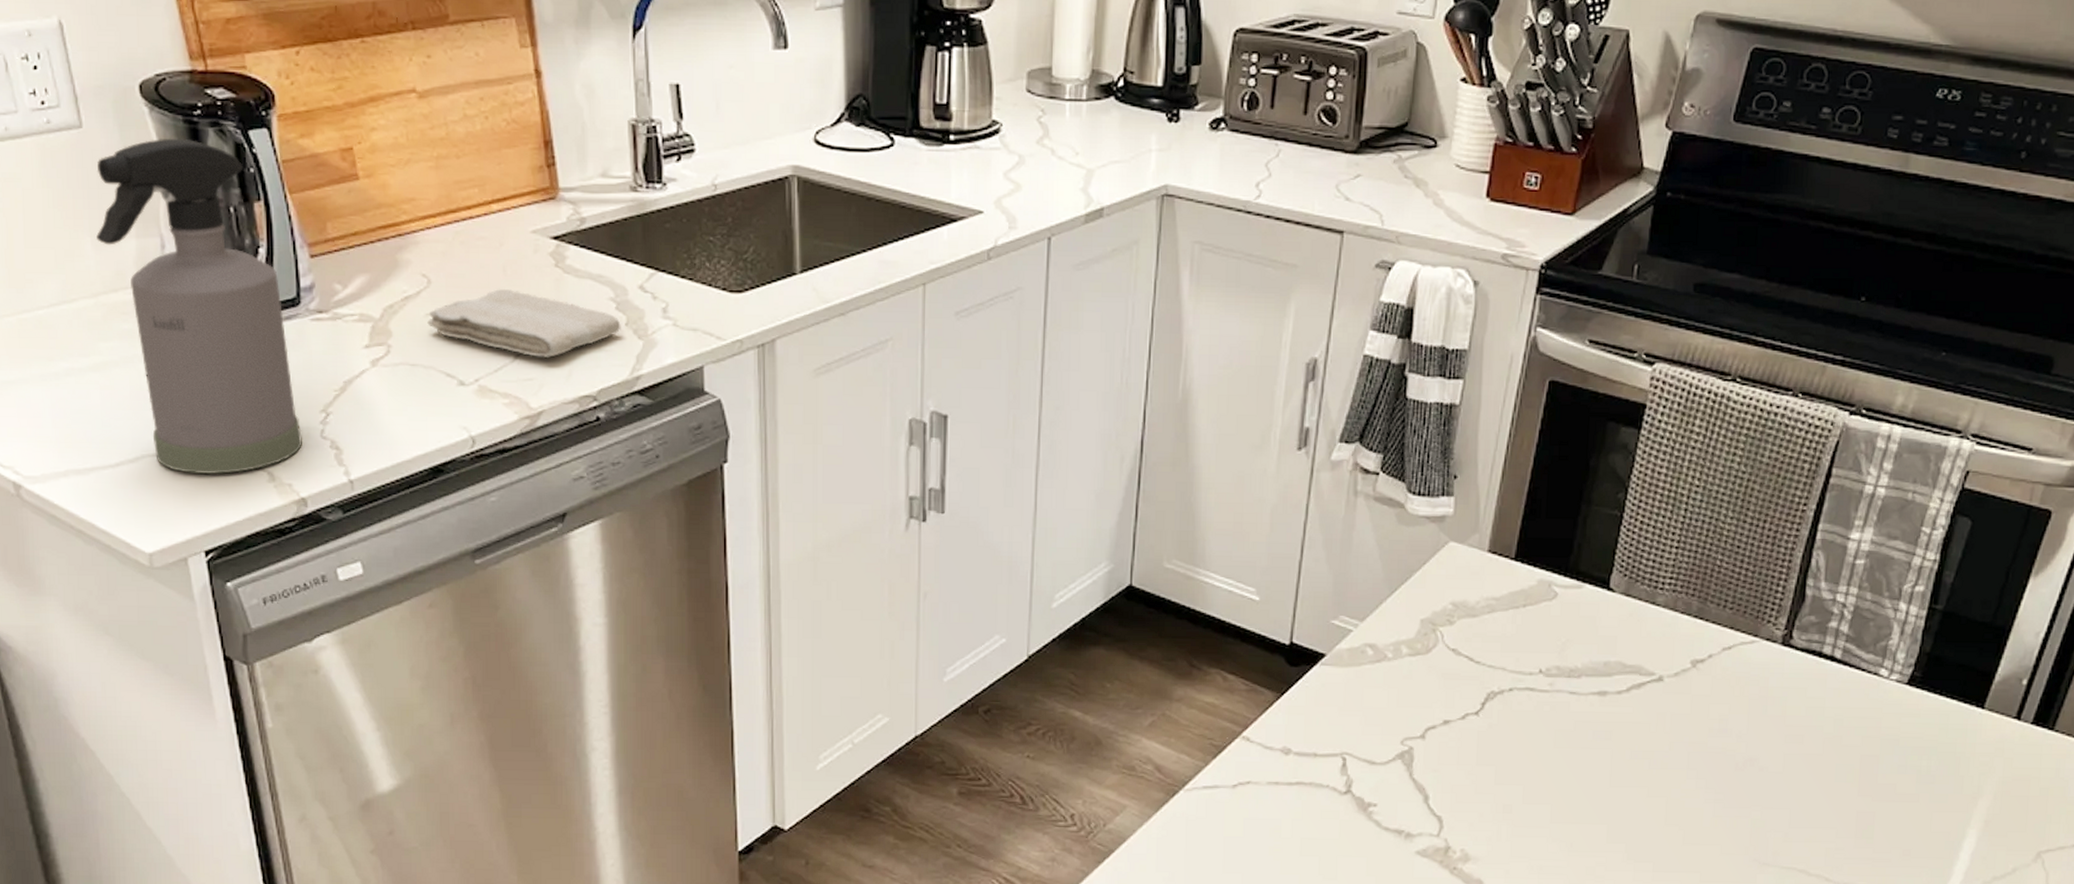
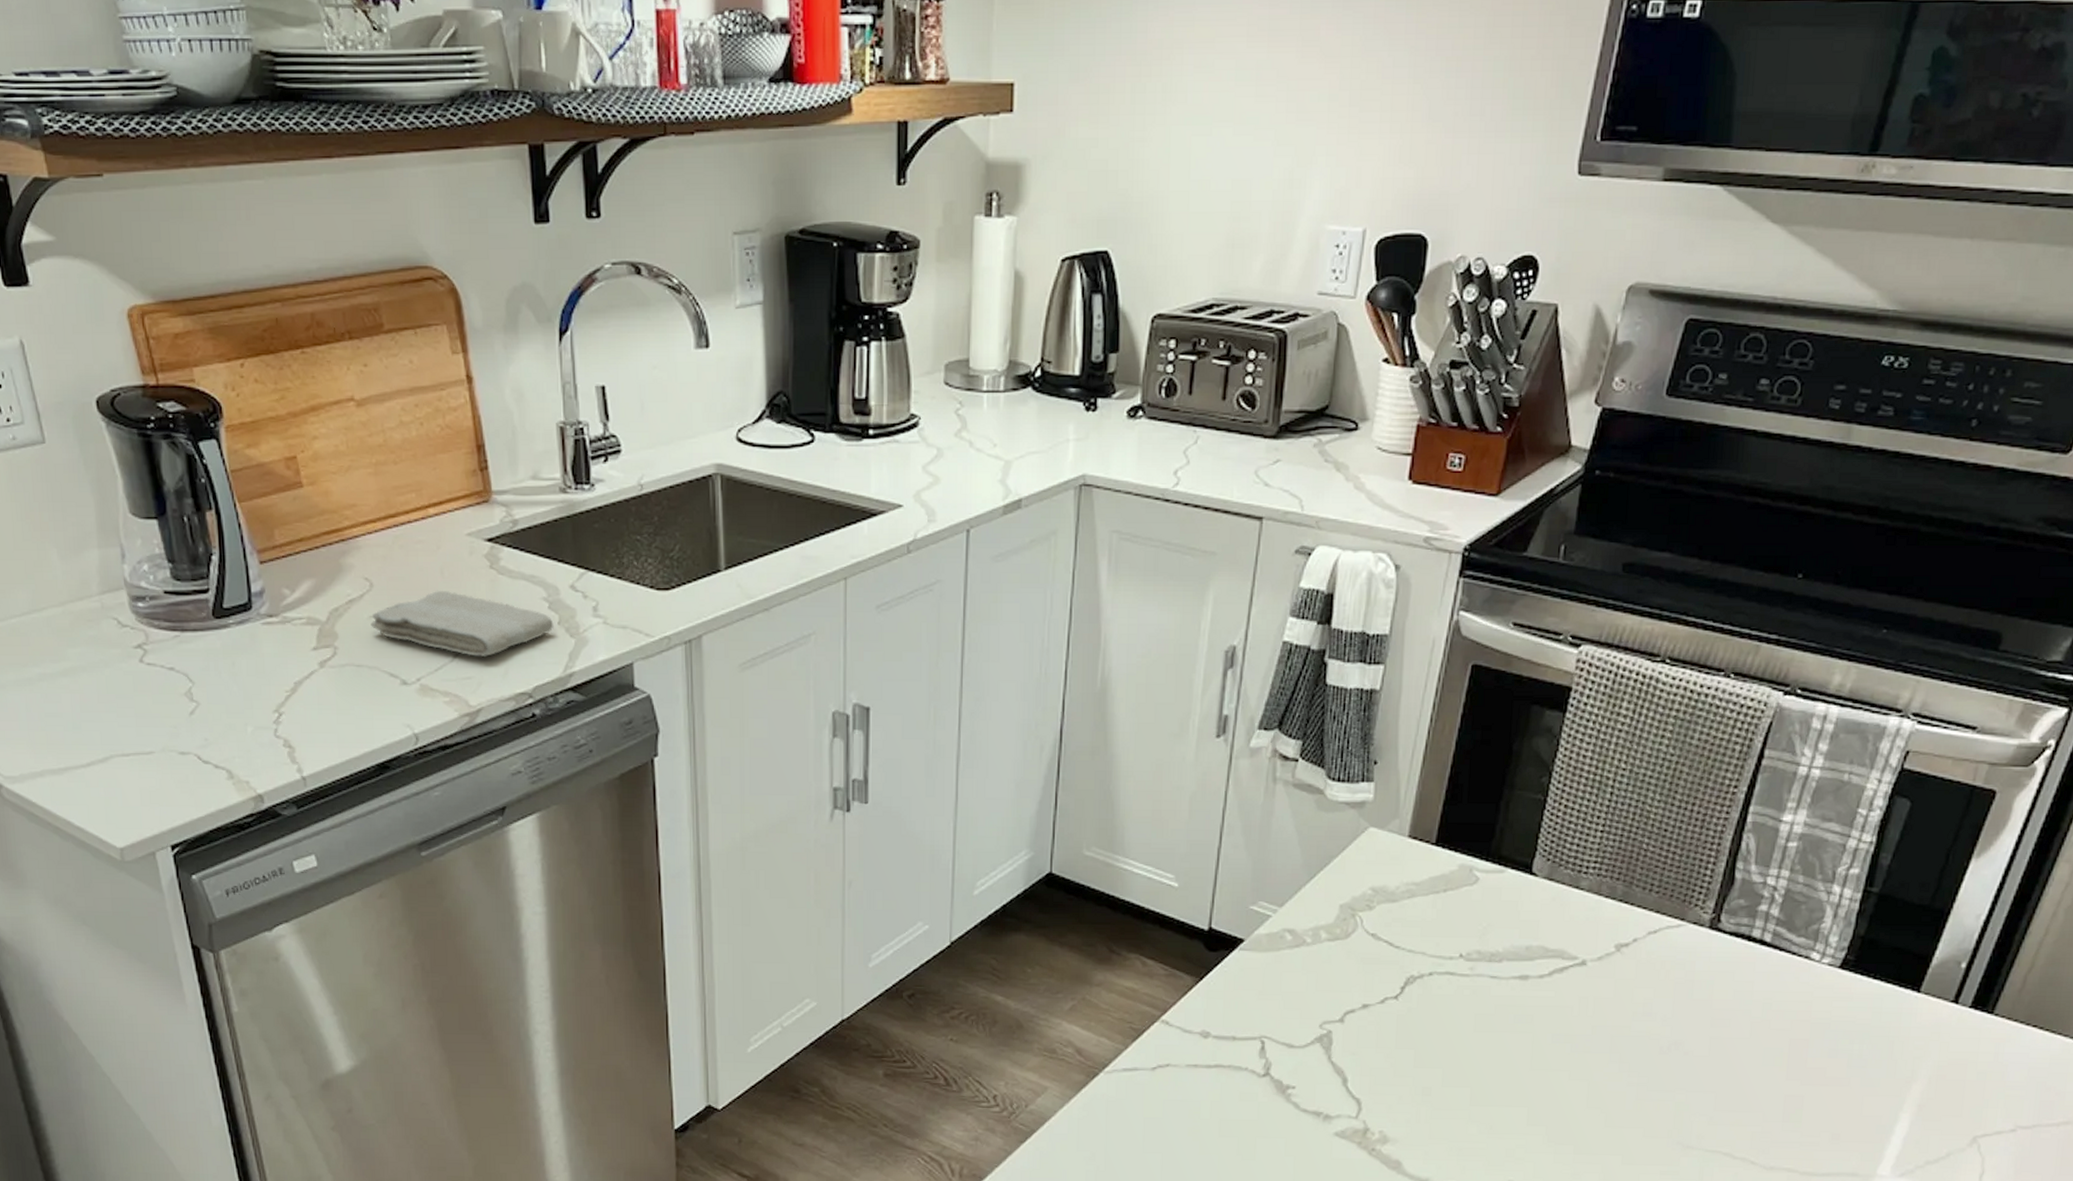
spray bottle: present [96,138,302,474] -> none [60,451,258,772]

